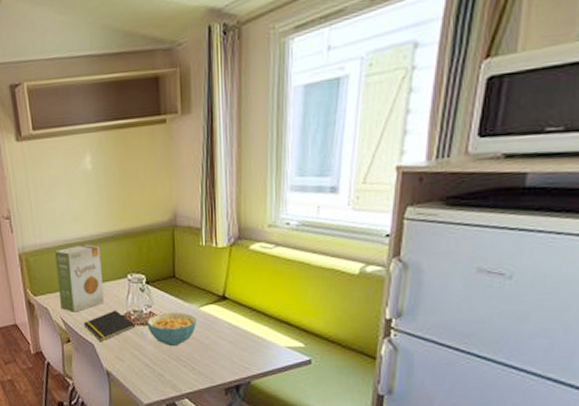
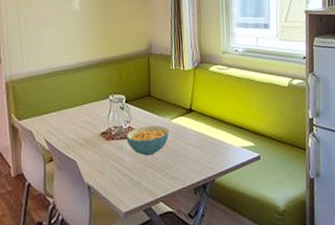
food box: present [55,244,105,312] -> none [42,71,88,133]
notepad: present [83,310,136,342] -> none [67,127,116,158]

